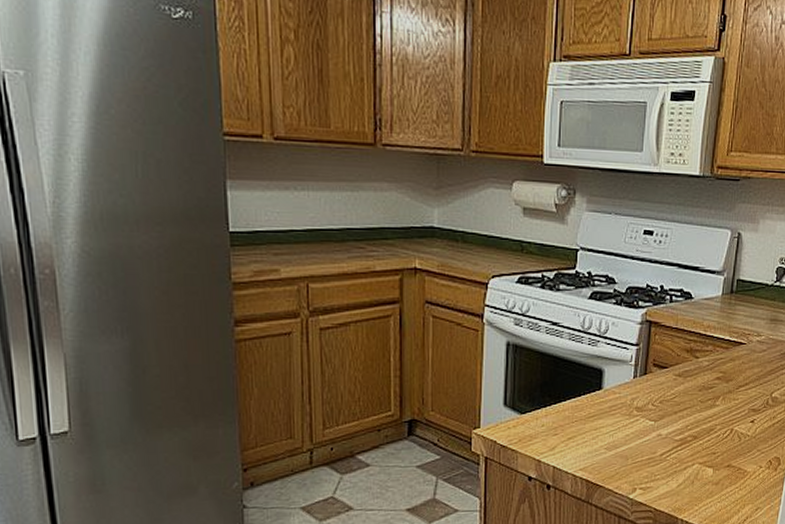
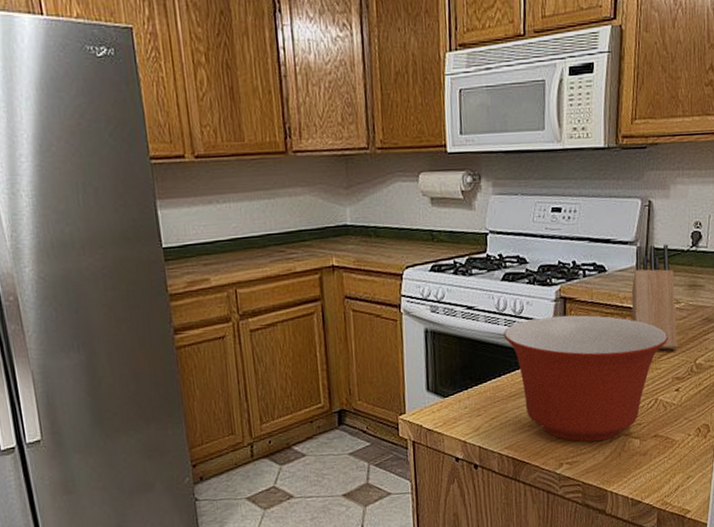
mixing bowl: none [587,339,748,469] -> present [503,315,668,442]
knife block: none [714,275,757,381] -> present [631,244,678,350]

